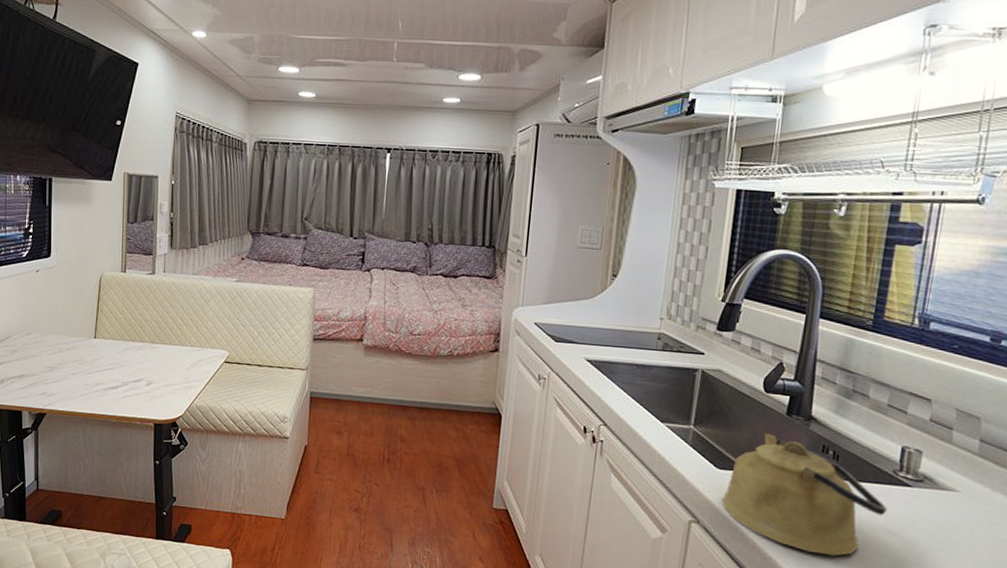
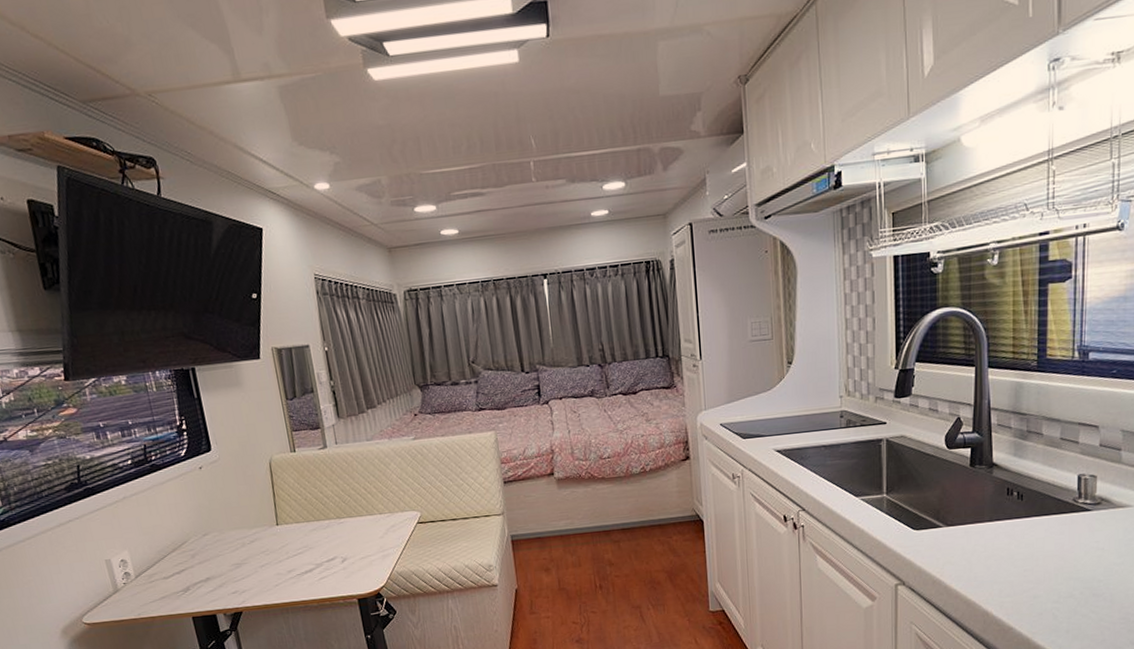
kettle: present [722,433,888,556] -> none [923,487,1072,590]

